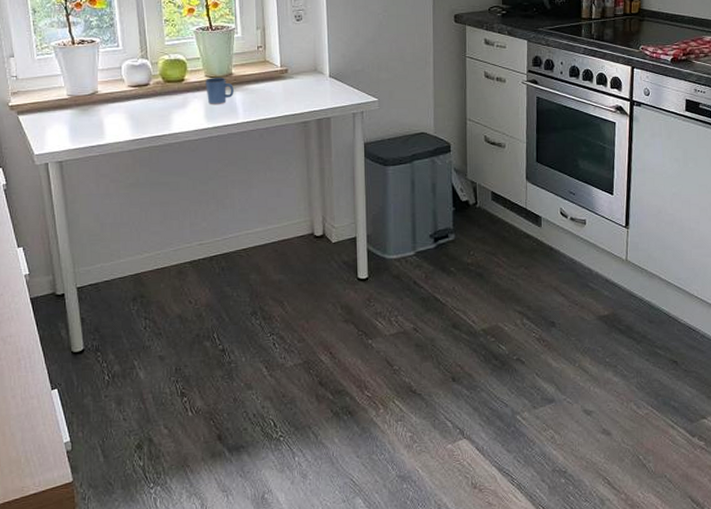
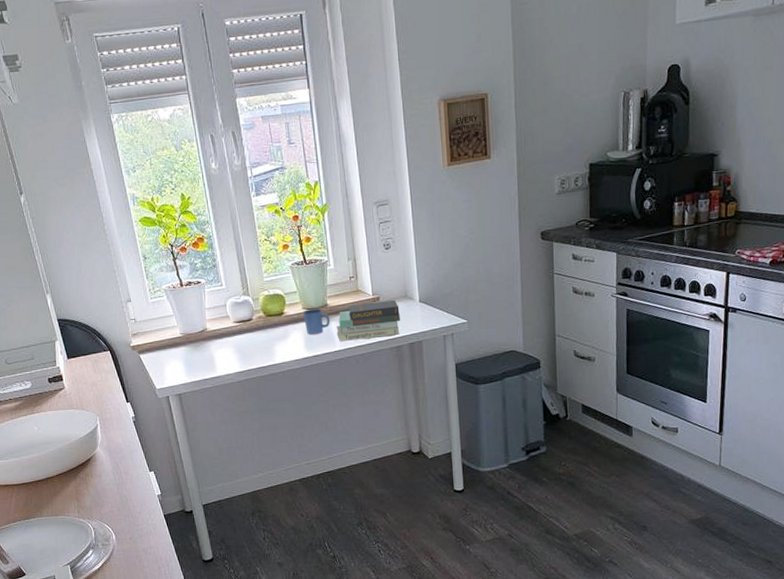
books: none [240,73,308,114] -> present [336,299,400,343]

